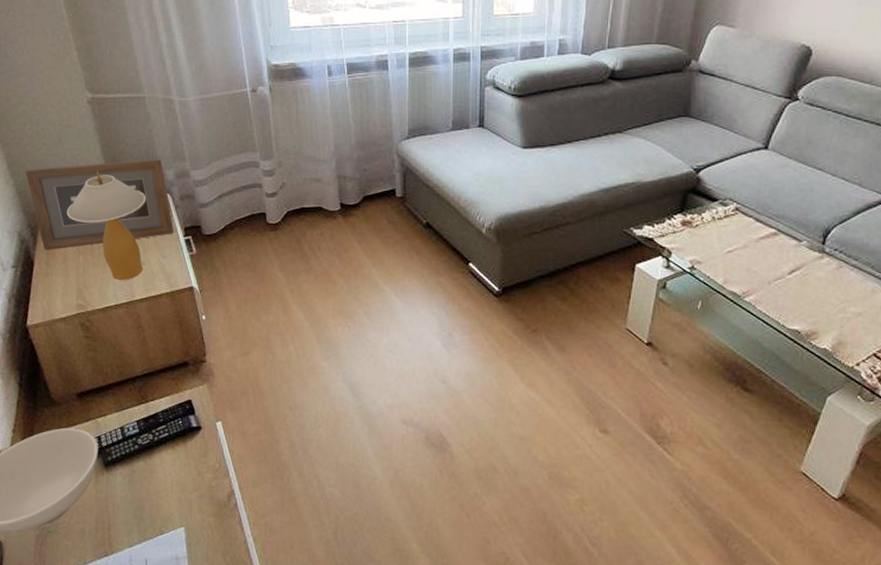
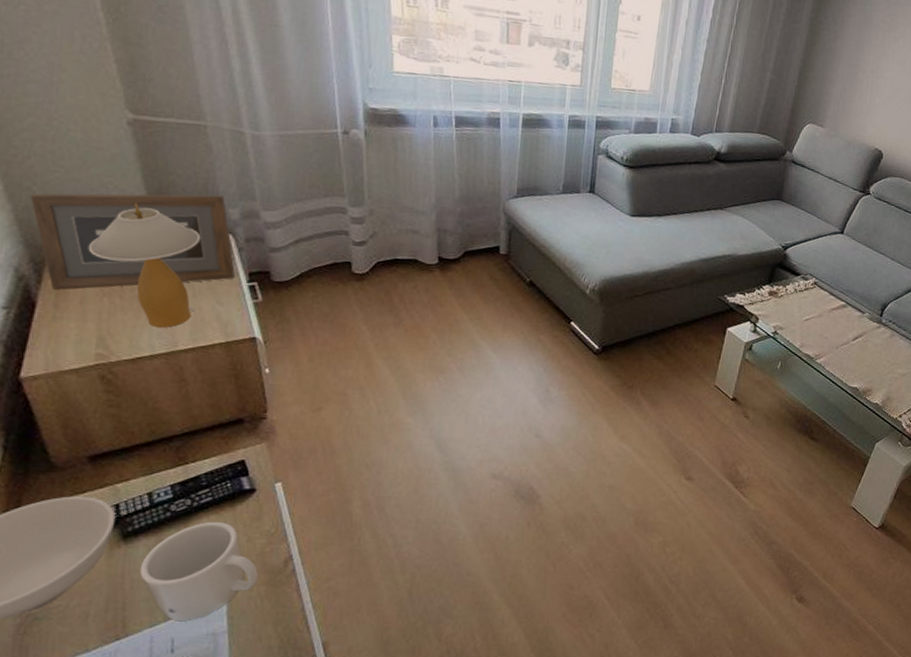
mug: none [118,455,209,545] -> present [139,521,259,622]

